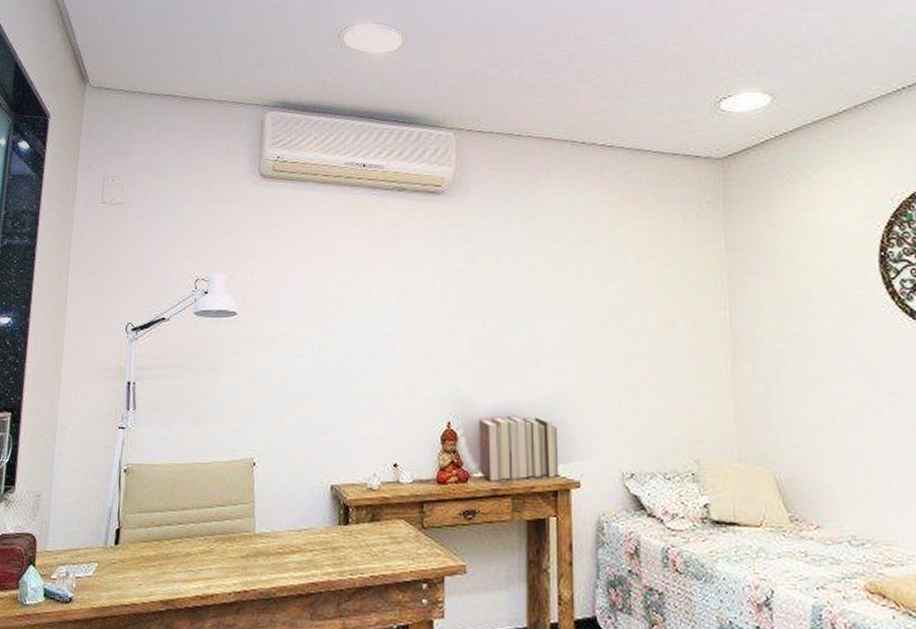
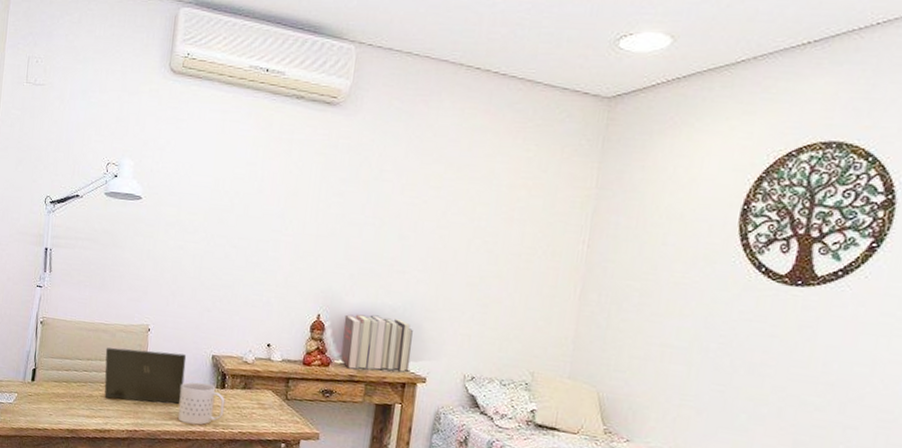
laptop: none [203,488,301,555] -> present [104,347,187,404]
mug: none [295,521,351,574] -> present [177,382,225,425]

